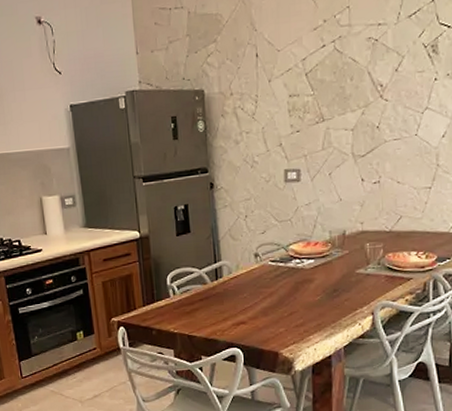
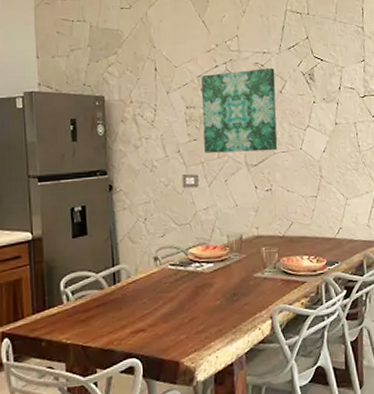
wall art: none [306,42,391,145] -> present [201,68,278,153]

